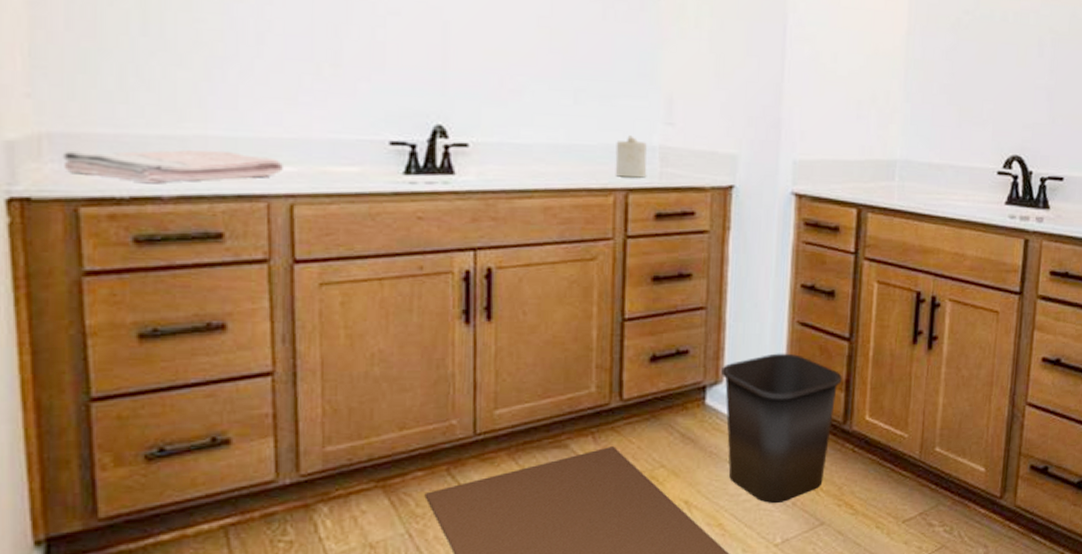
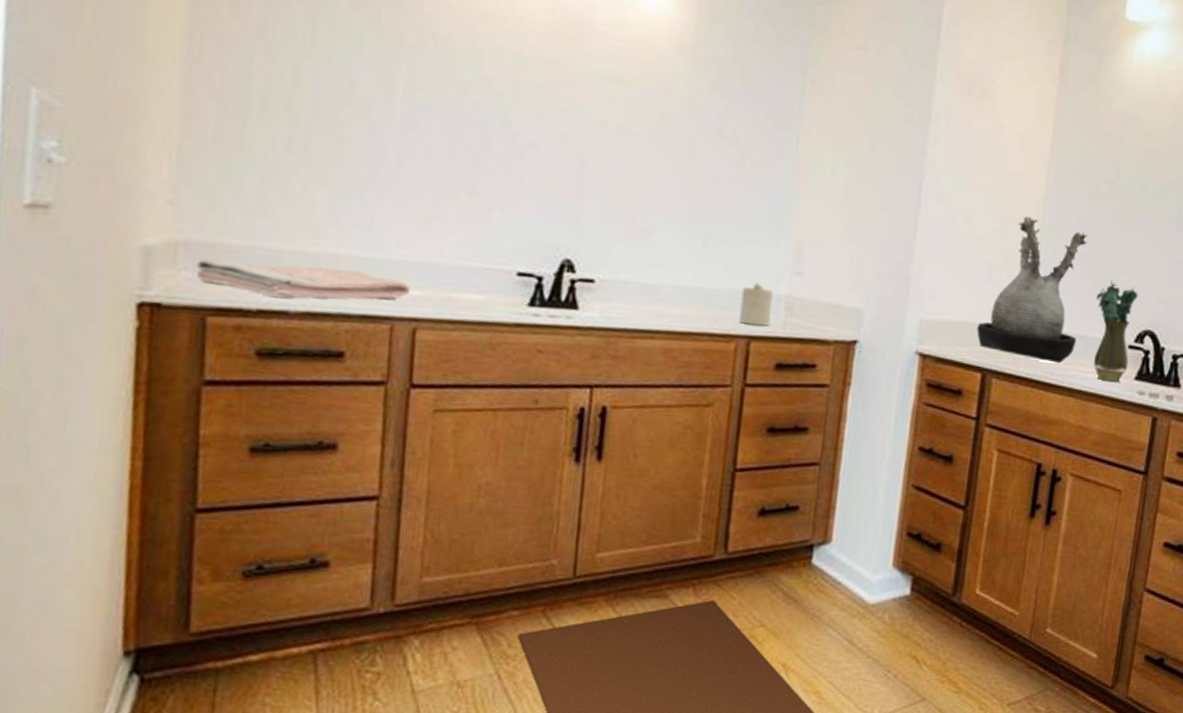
waste bin: present [721,353,842,503] -> none [830,516,954,674]
plant: none [849,52,951,194] -> present [976,216,1088,364]
vase: none [963,109,1004,207] -> present [1093,280,1138,382]

